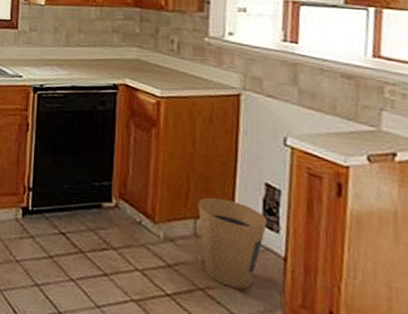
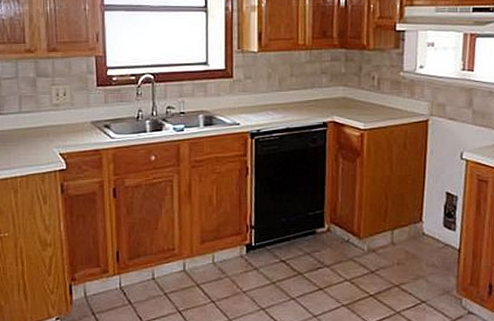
trash can: present [198,197,267,289] -> none [394,210,447,280]

